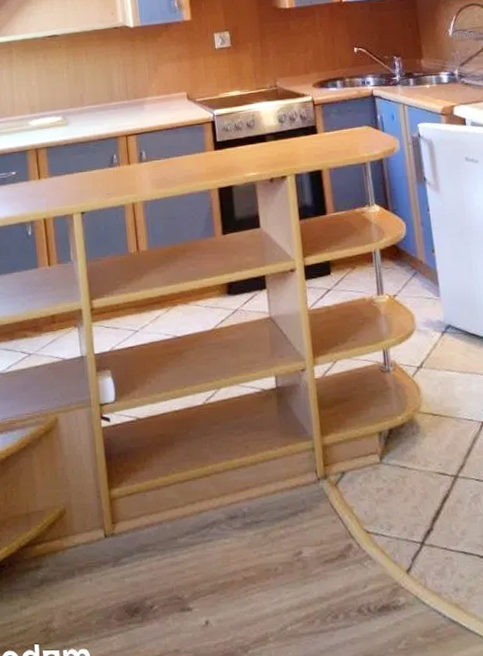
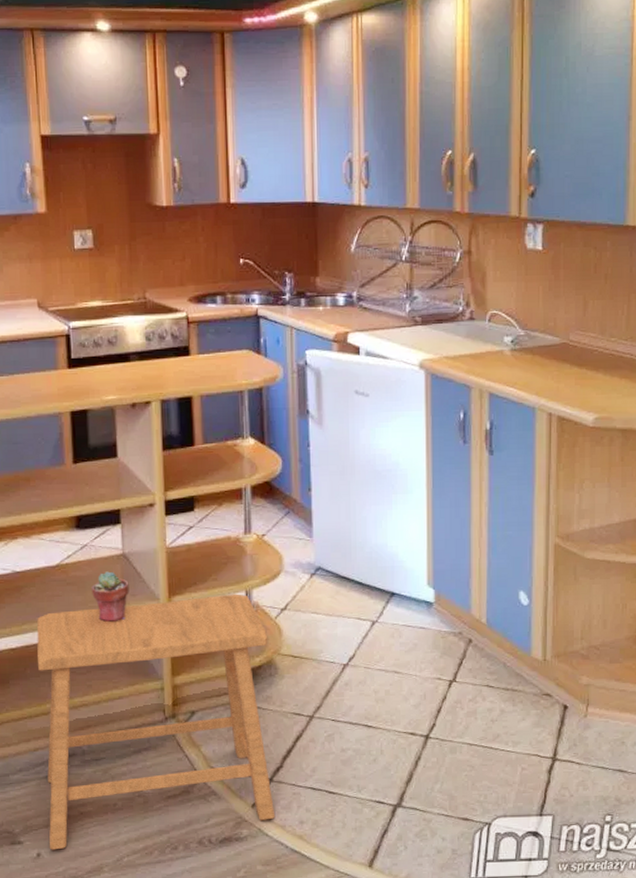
stool: none [197,353,431,618] -> present [36,593,276,850]
potted succulent: none [244,334,278,384] -> present [91,571,129,623]

